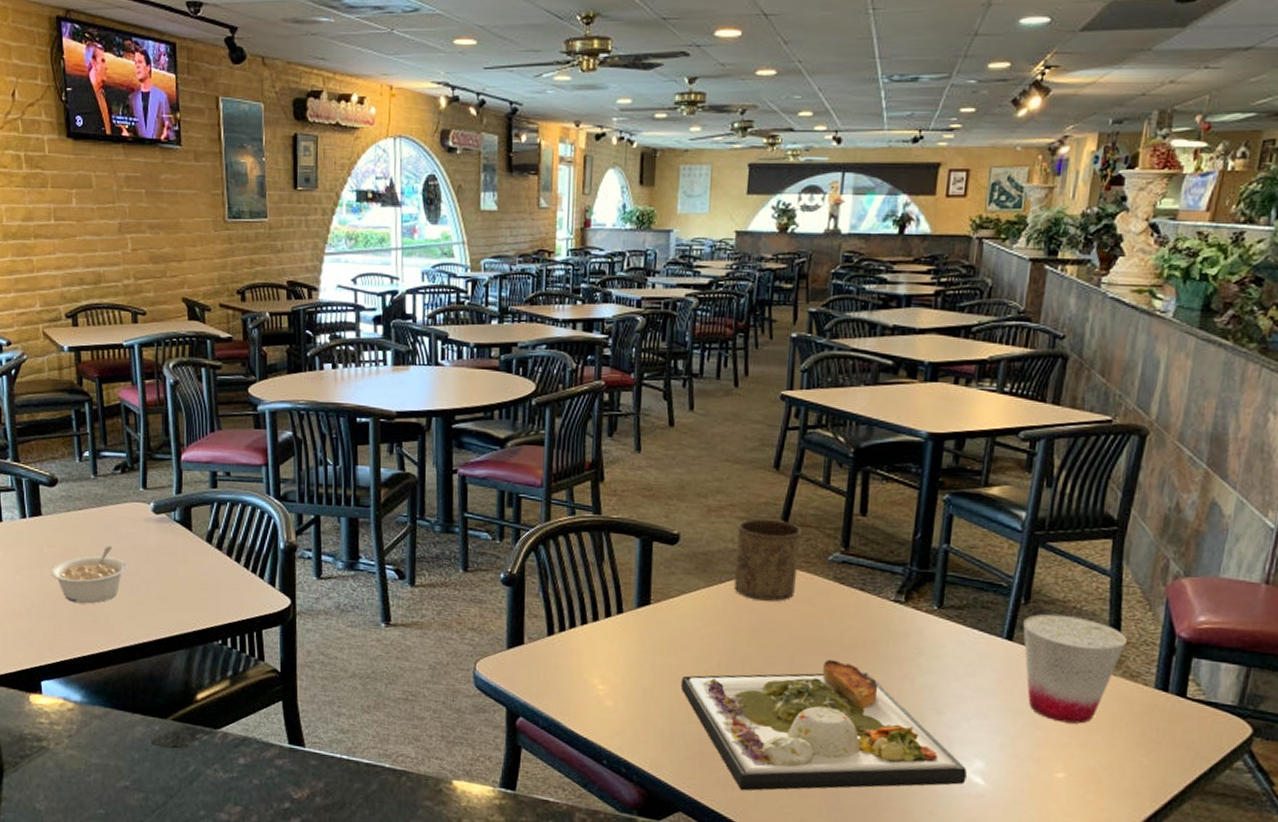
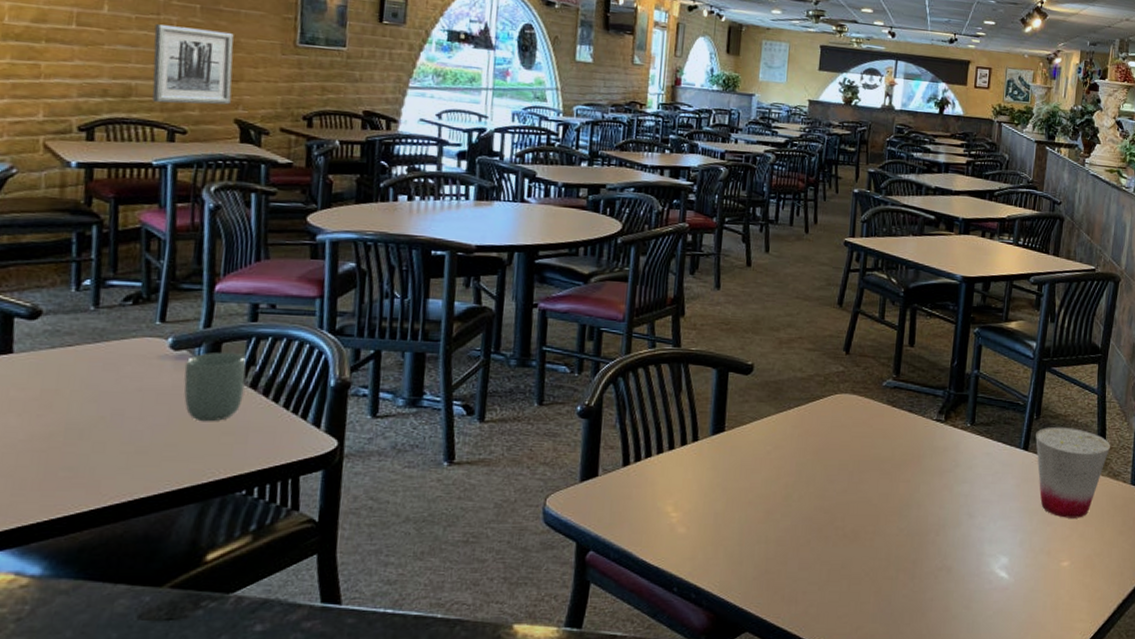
legume: present [50,546,128,604] -> none [15,387,129,456]
wall art: none [112,212,177,287] -> present [152,24,234,105]
cup: none [165,516,212,579] -> present [184,352,246,422]
dinner plate: present [680,660,967,791] -> none [750,475,995,605]
cup: present [733,519,802,601] -> none [801,350,861,424]

